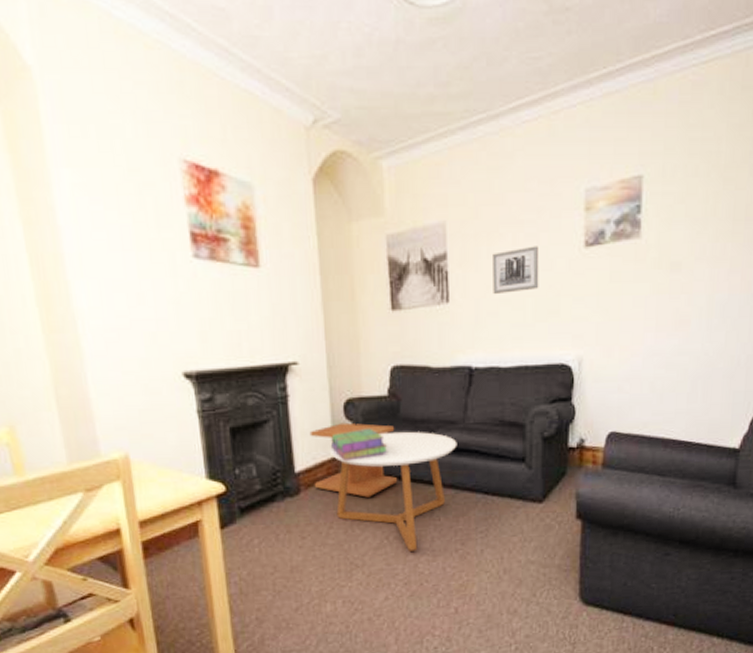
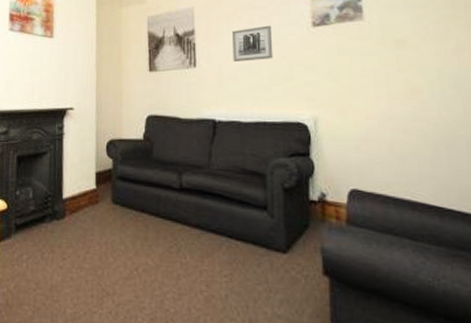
side table: present [309,422,398,498] -> none [77,159,149,228]
coffee table: present [330,431,457,551] -> none [93,171,203,287]
stack of books: present [331,428,388,460] -> none [94,165,141,192]

